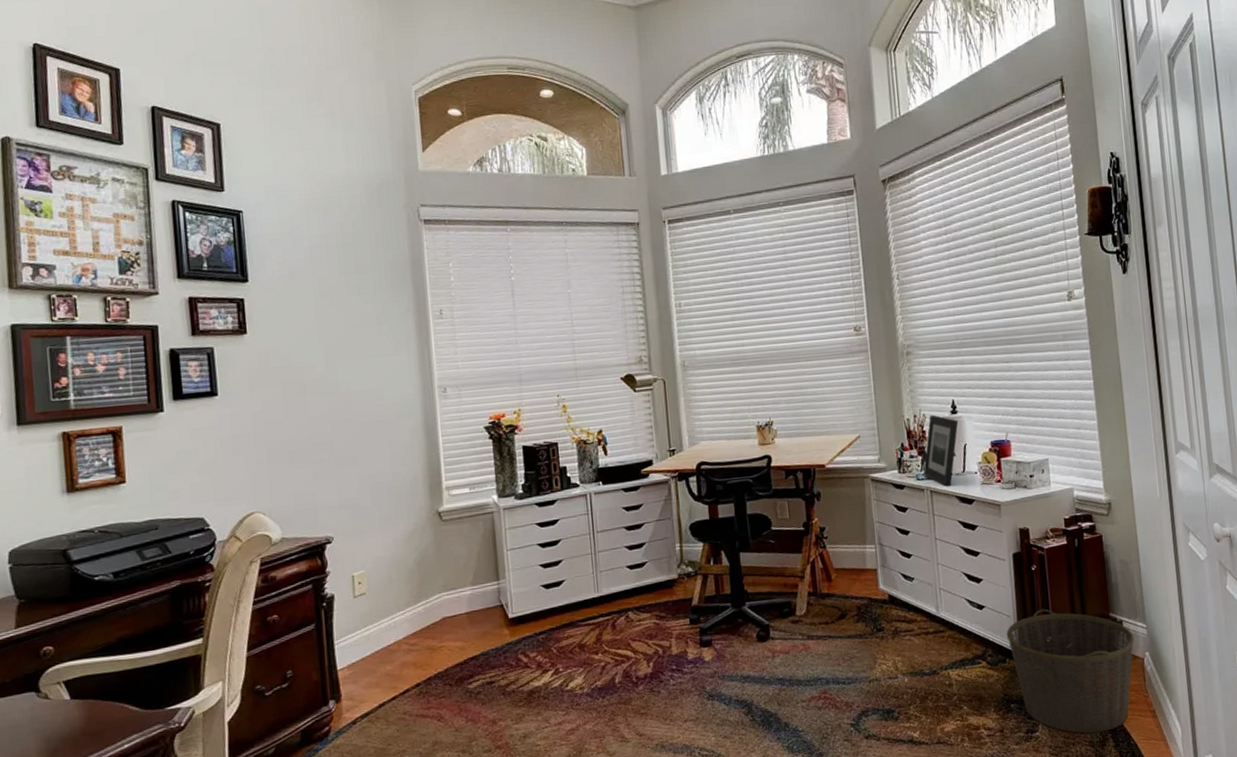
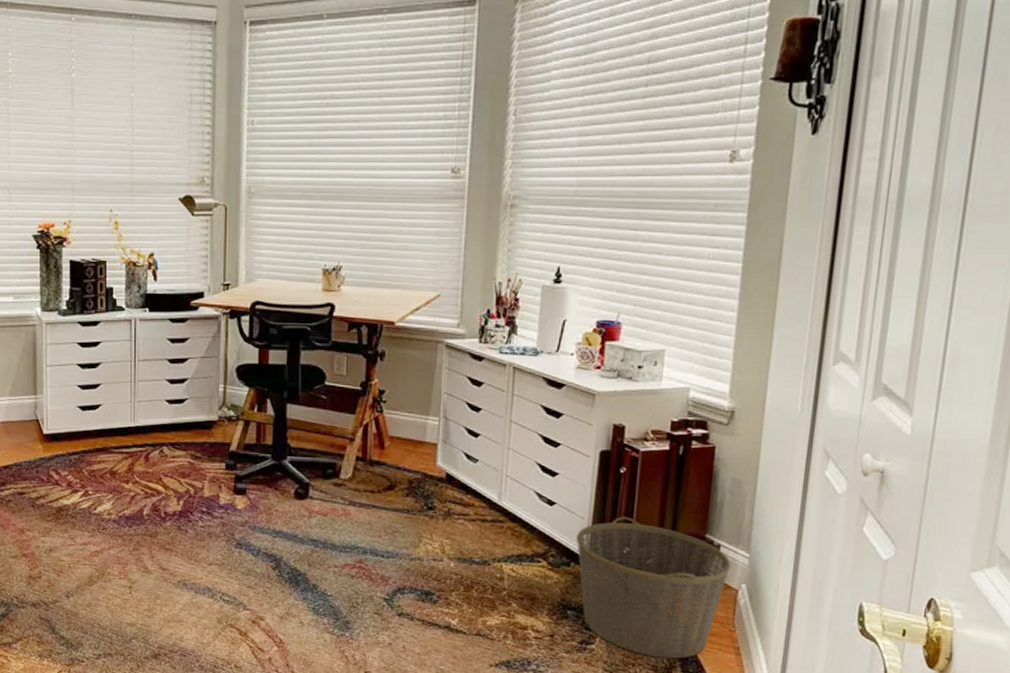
picture frame: present [923,415,959,487] -> none [509,281,561,366]

